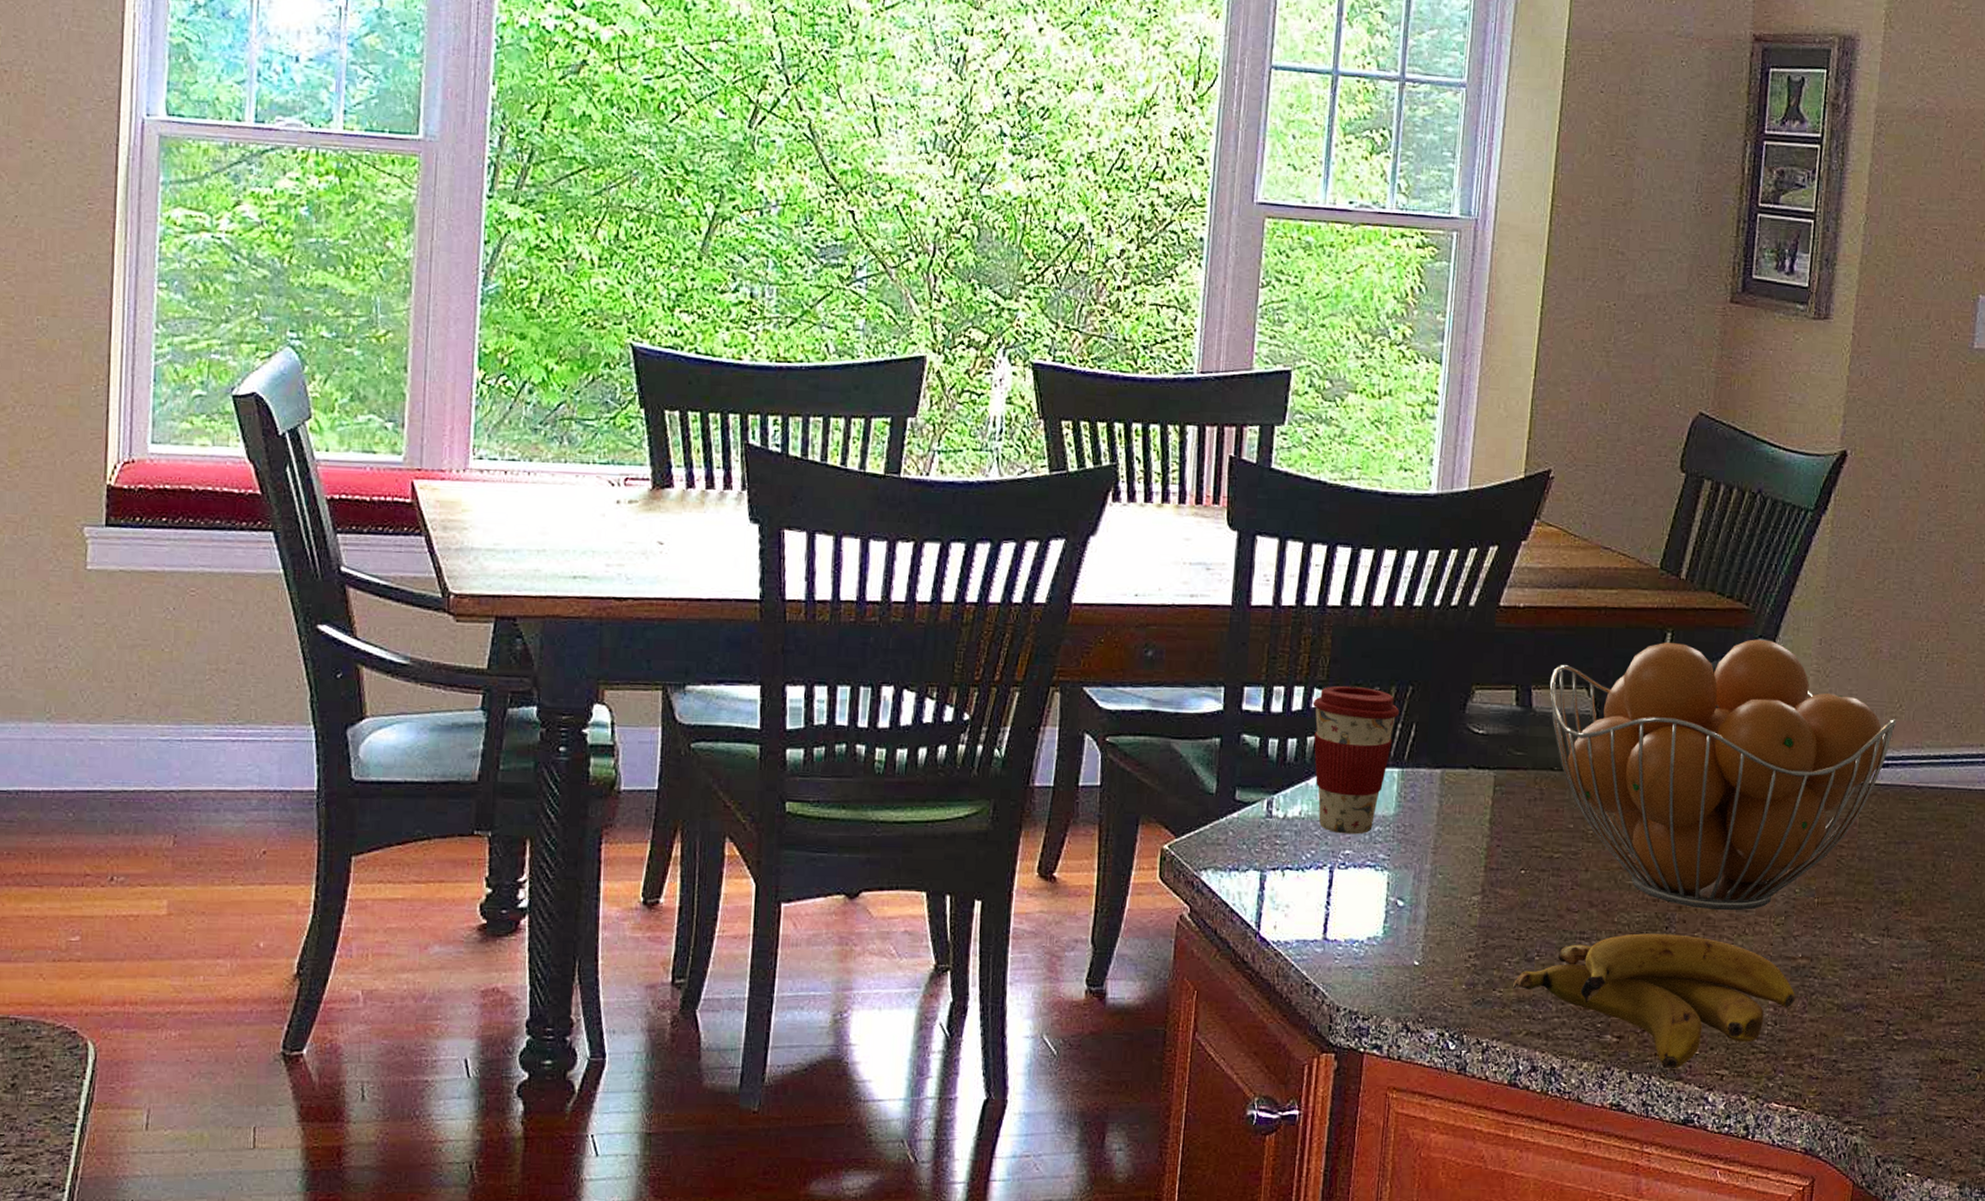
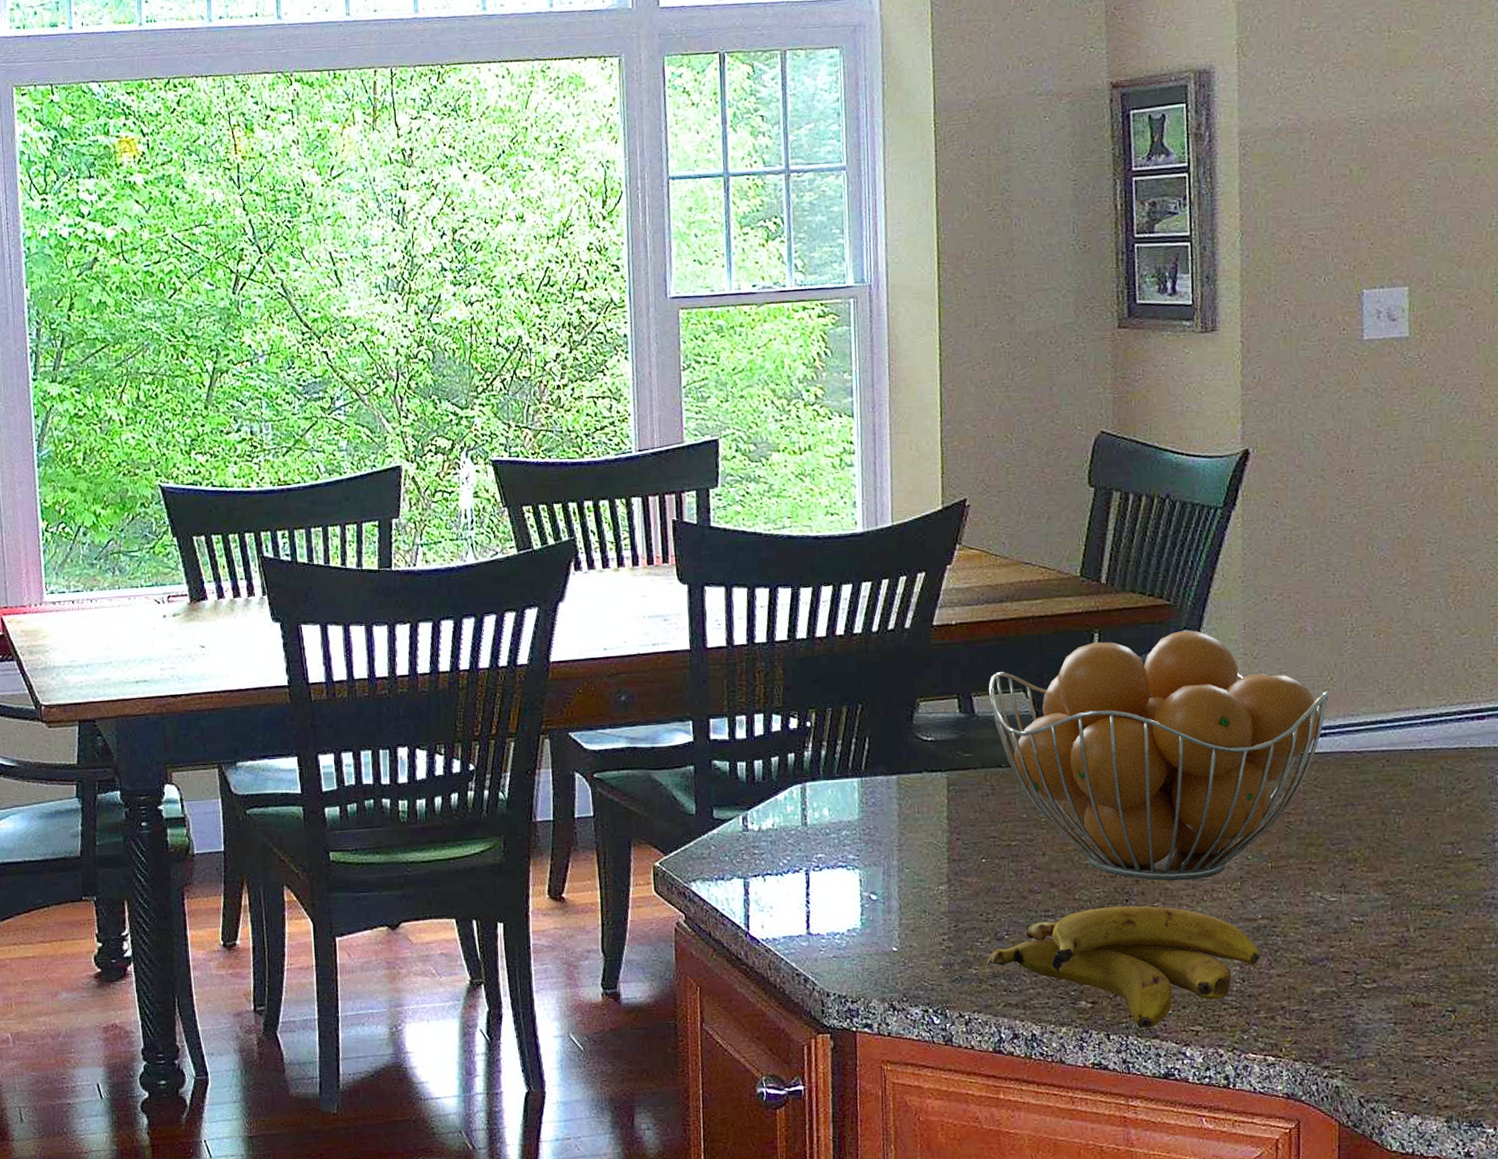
coffee cup: present [1312,685,1400,835] -> none [772,709,853,840]

